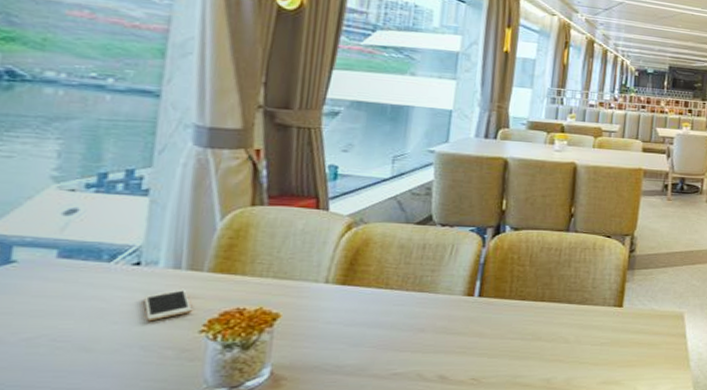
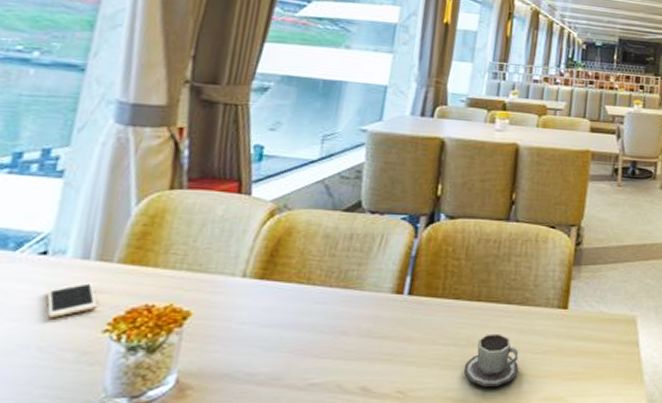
cup: none [530,329,580,373] -> present [463,333,519,387]

